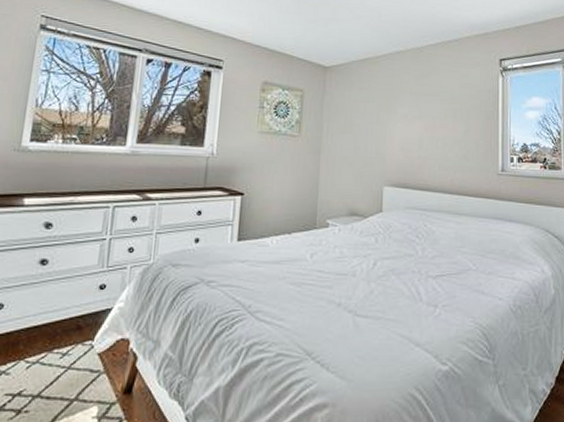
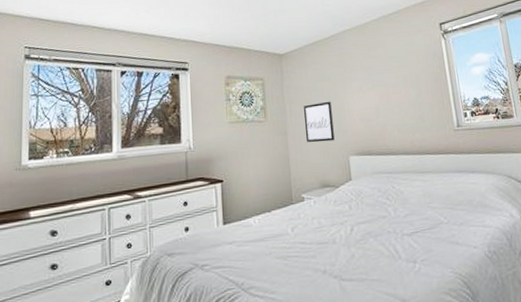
wall art: none [341,124,372,168] -> present [304,101,335,143]

